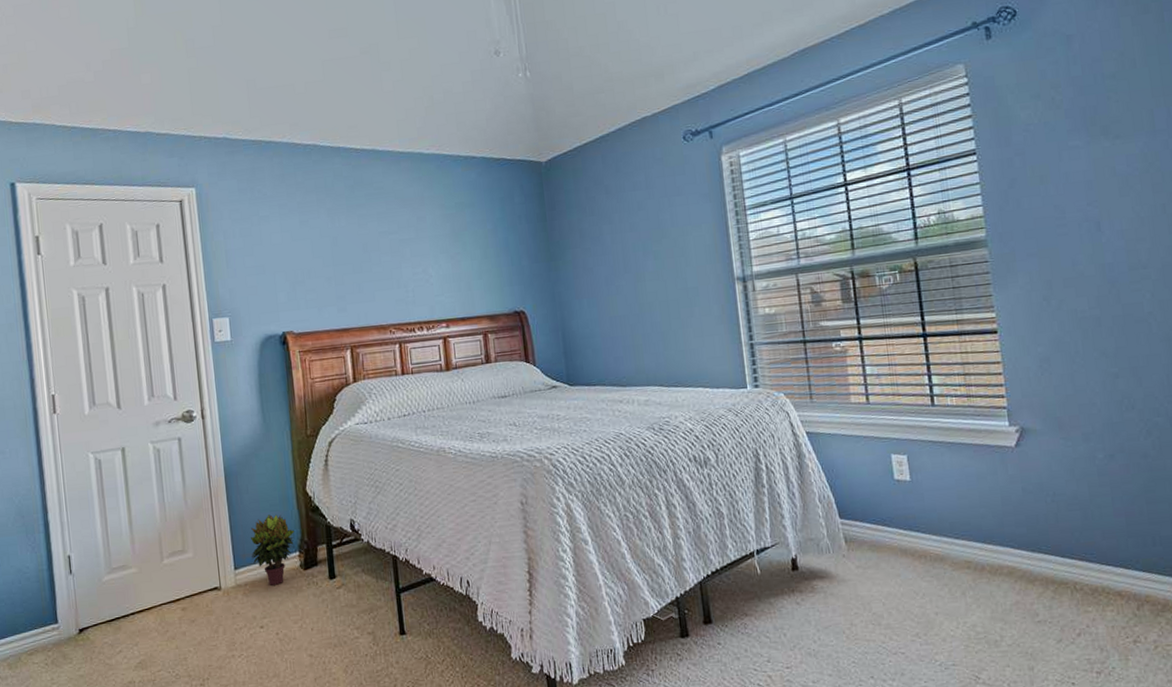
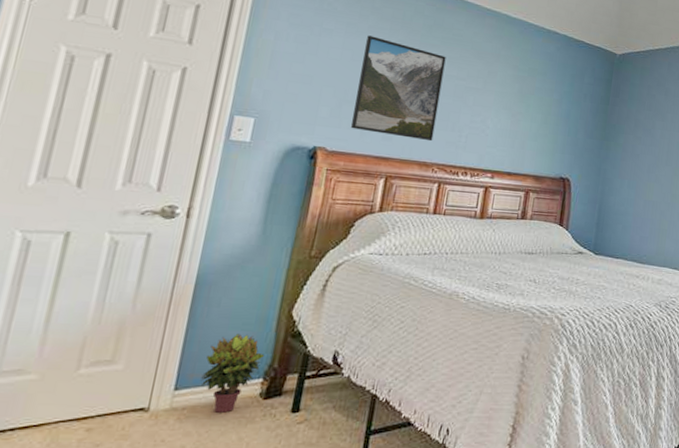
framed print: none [299,211,383,308] -> present [350,35,446,142]

